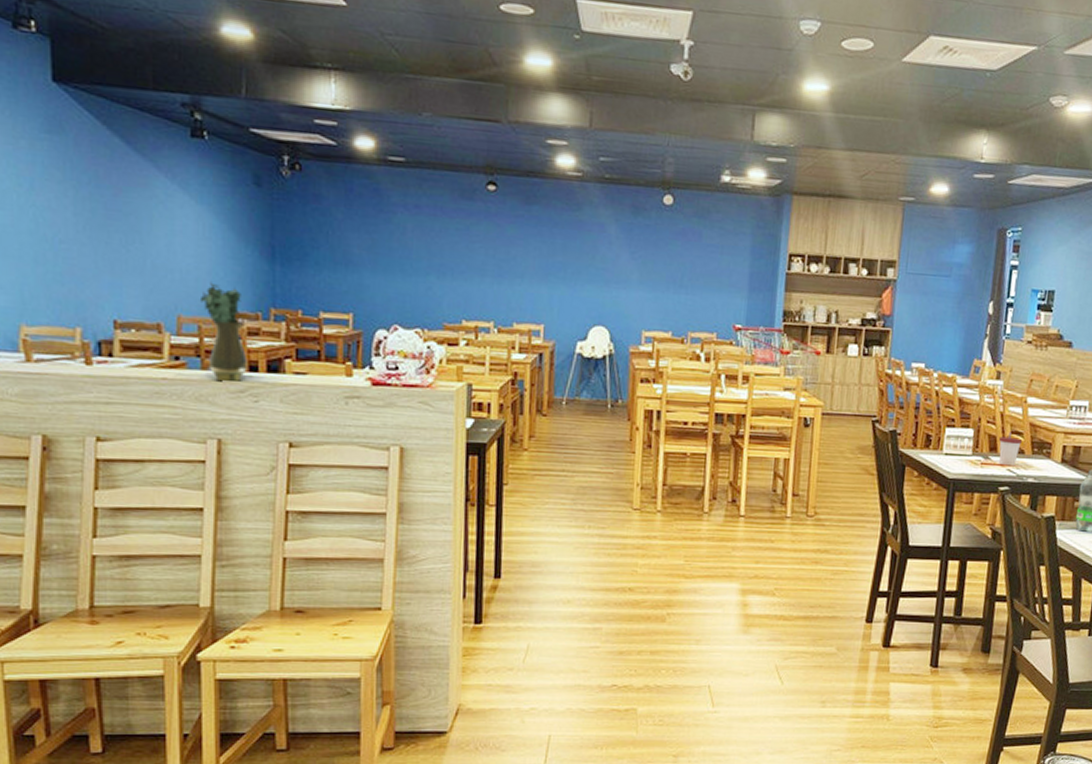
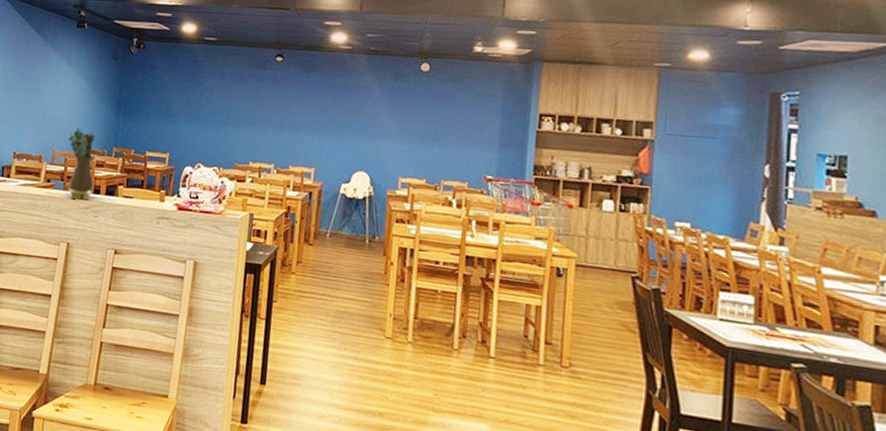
cup: present [999,431,1023,466] -> none [788,303,819,342]

